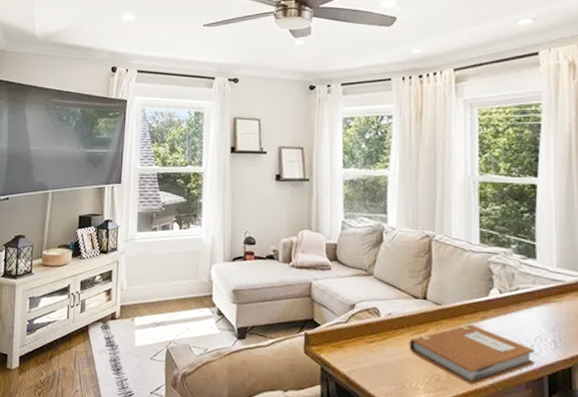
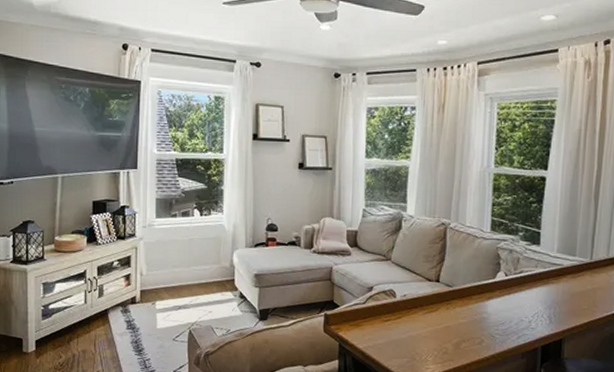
notebook: present [409,324,536,385] -> none [421,303,532,356]

